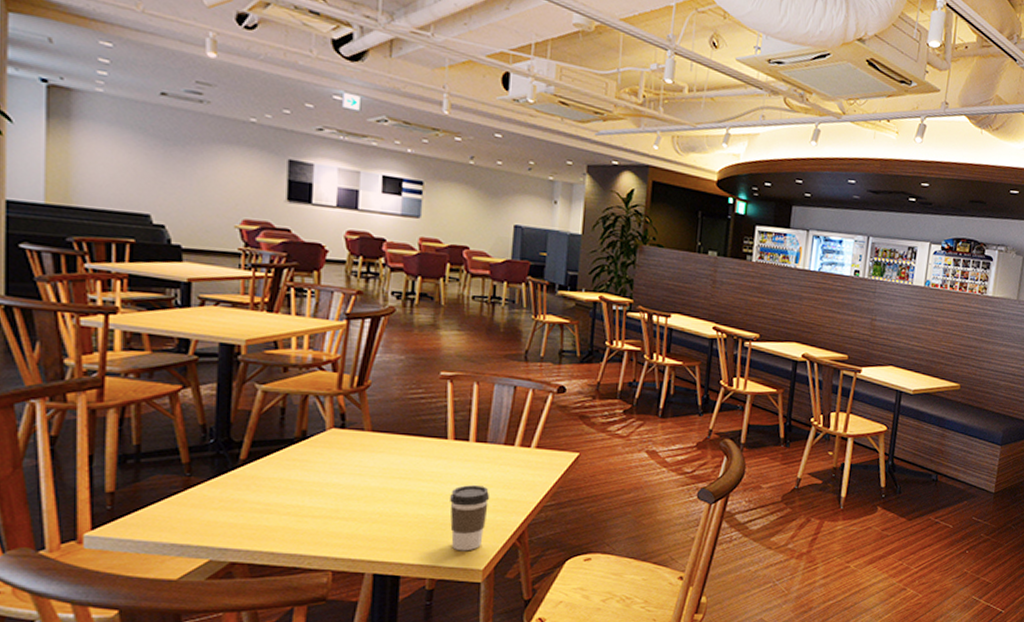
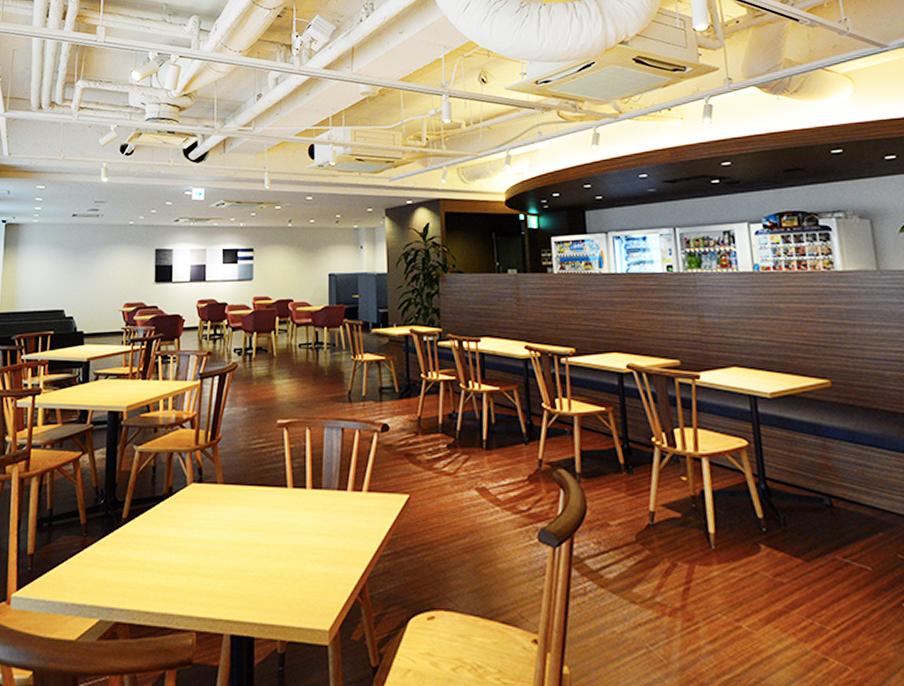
coffee cup: present [450,485,490,551] -> none [294,535,330,609]

